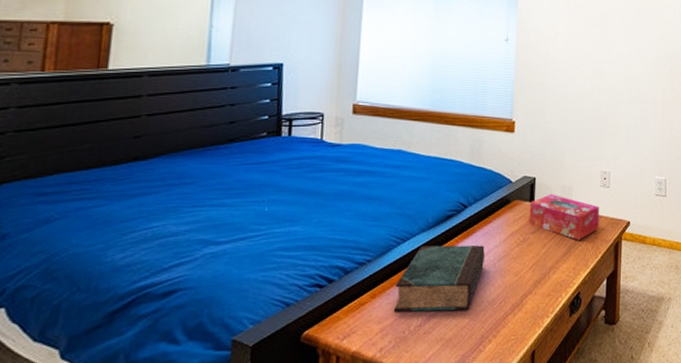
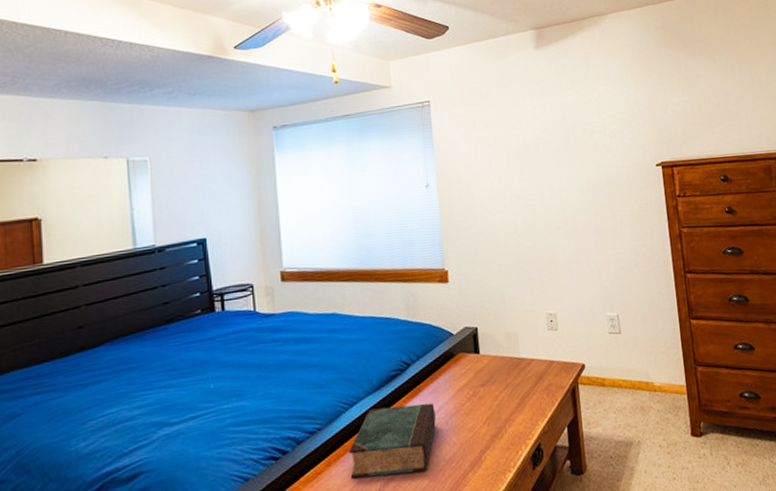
tissue box: present [528,194,599,241] -> none [474,342,552,389]

